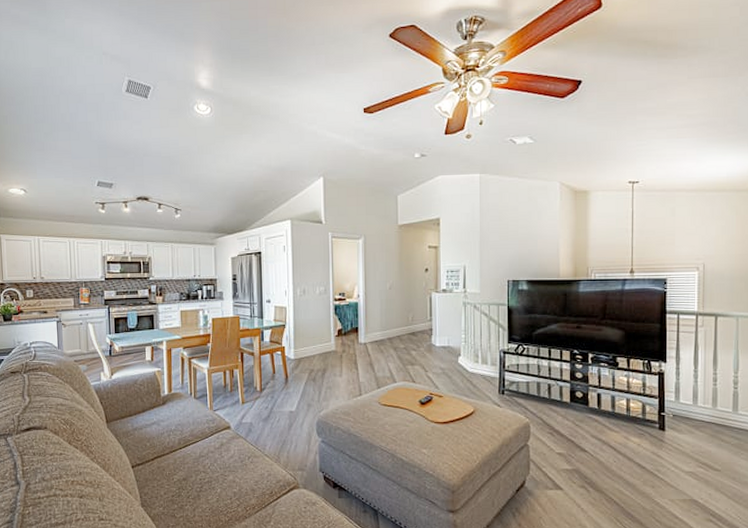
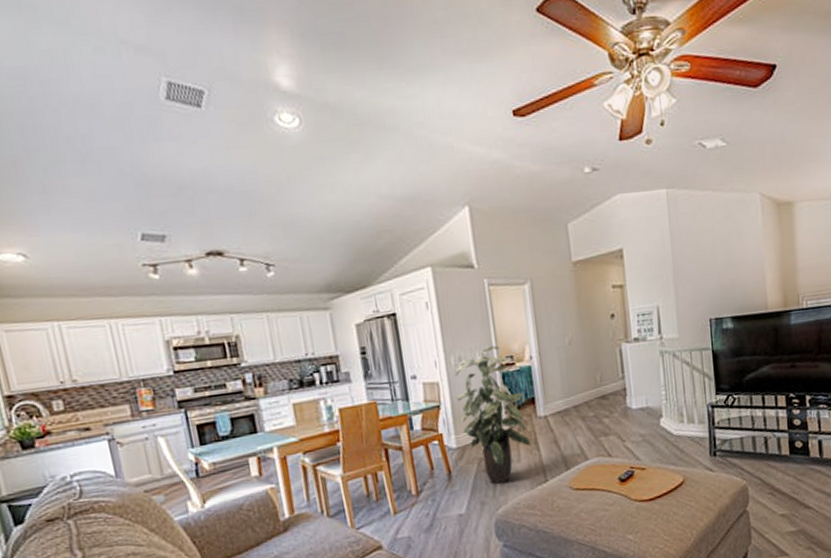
indoor plant: none [299,284,351,392] -> present [455,345,531,485]

